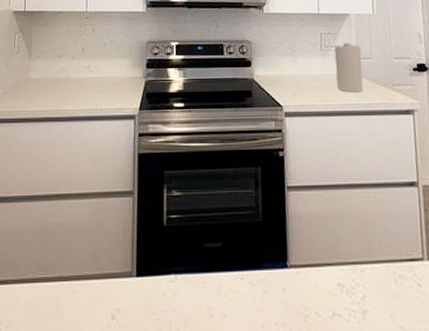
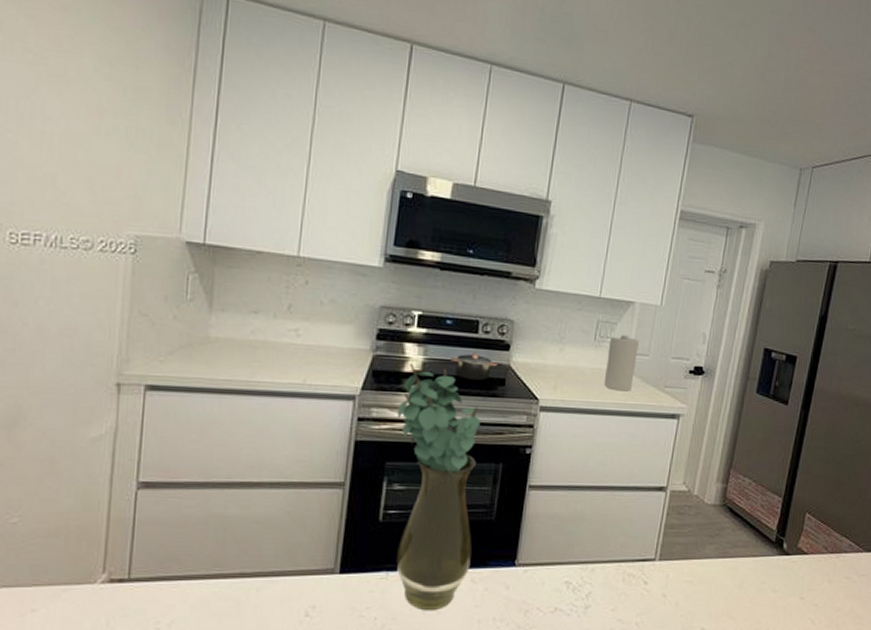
vase: none [168,85,247,314] -> present [396,363,481,610]
cooking pot: none [205,70,243,95] -> present [450,352,498,381]

